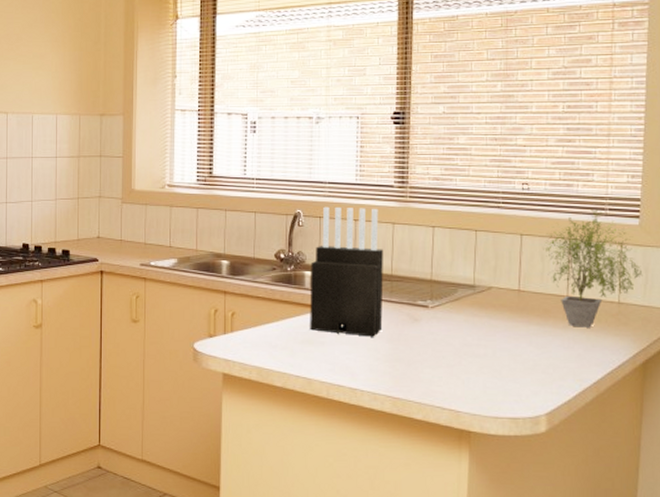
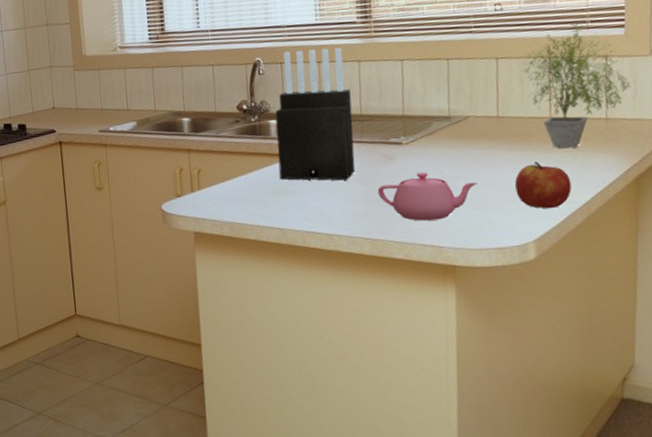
teapot: none [402,337,497,385] -> present [377,172,478,221]
apple: none [531,338,583,384] -> present [515,162,572,209]

